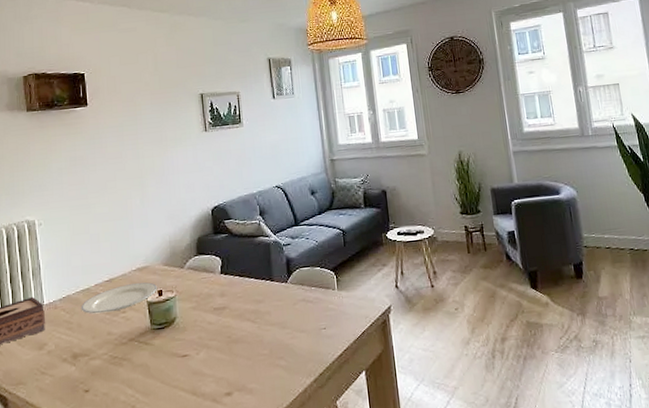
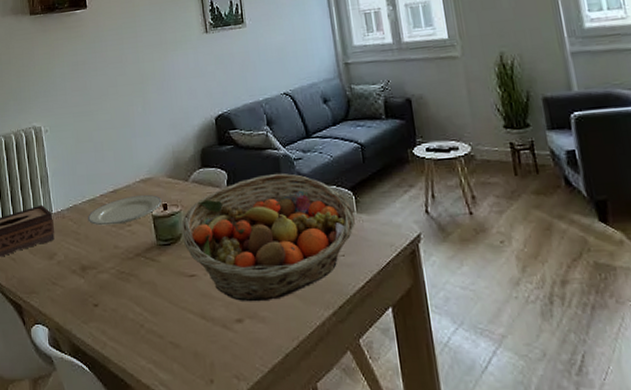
fruit basket: none [176,258,336,376] -> present [181,173,355,302]

